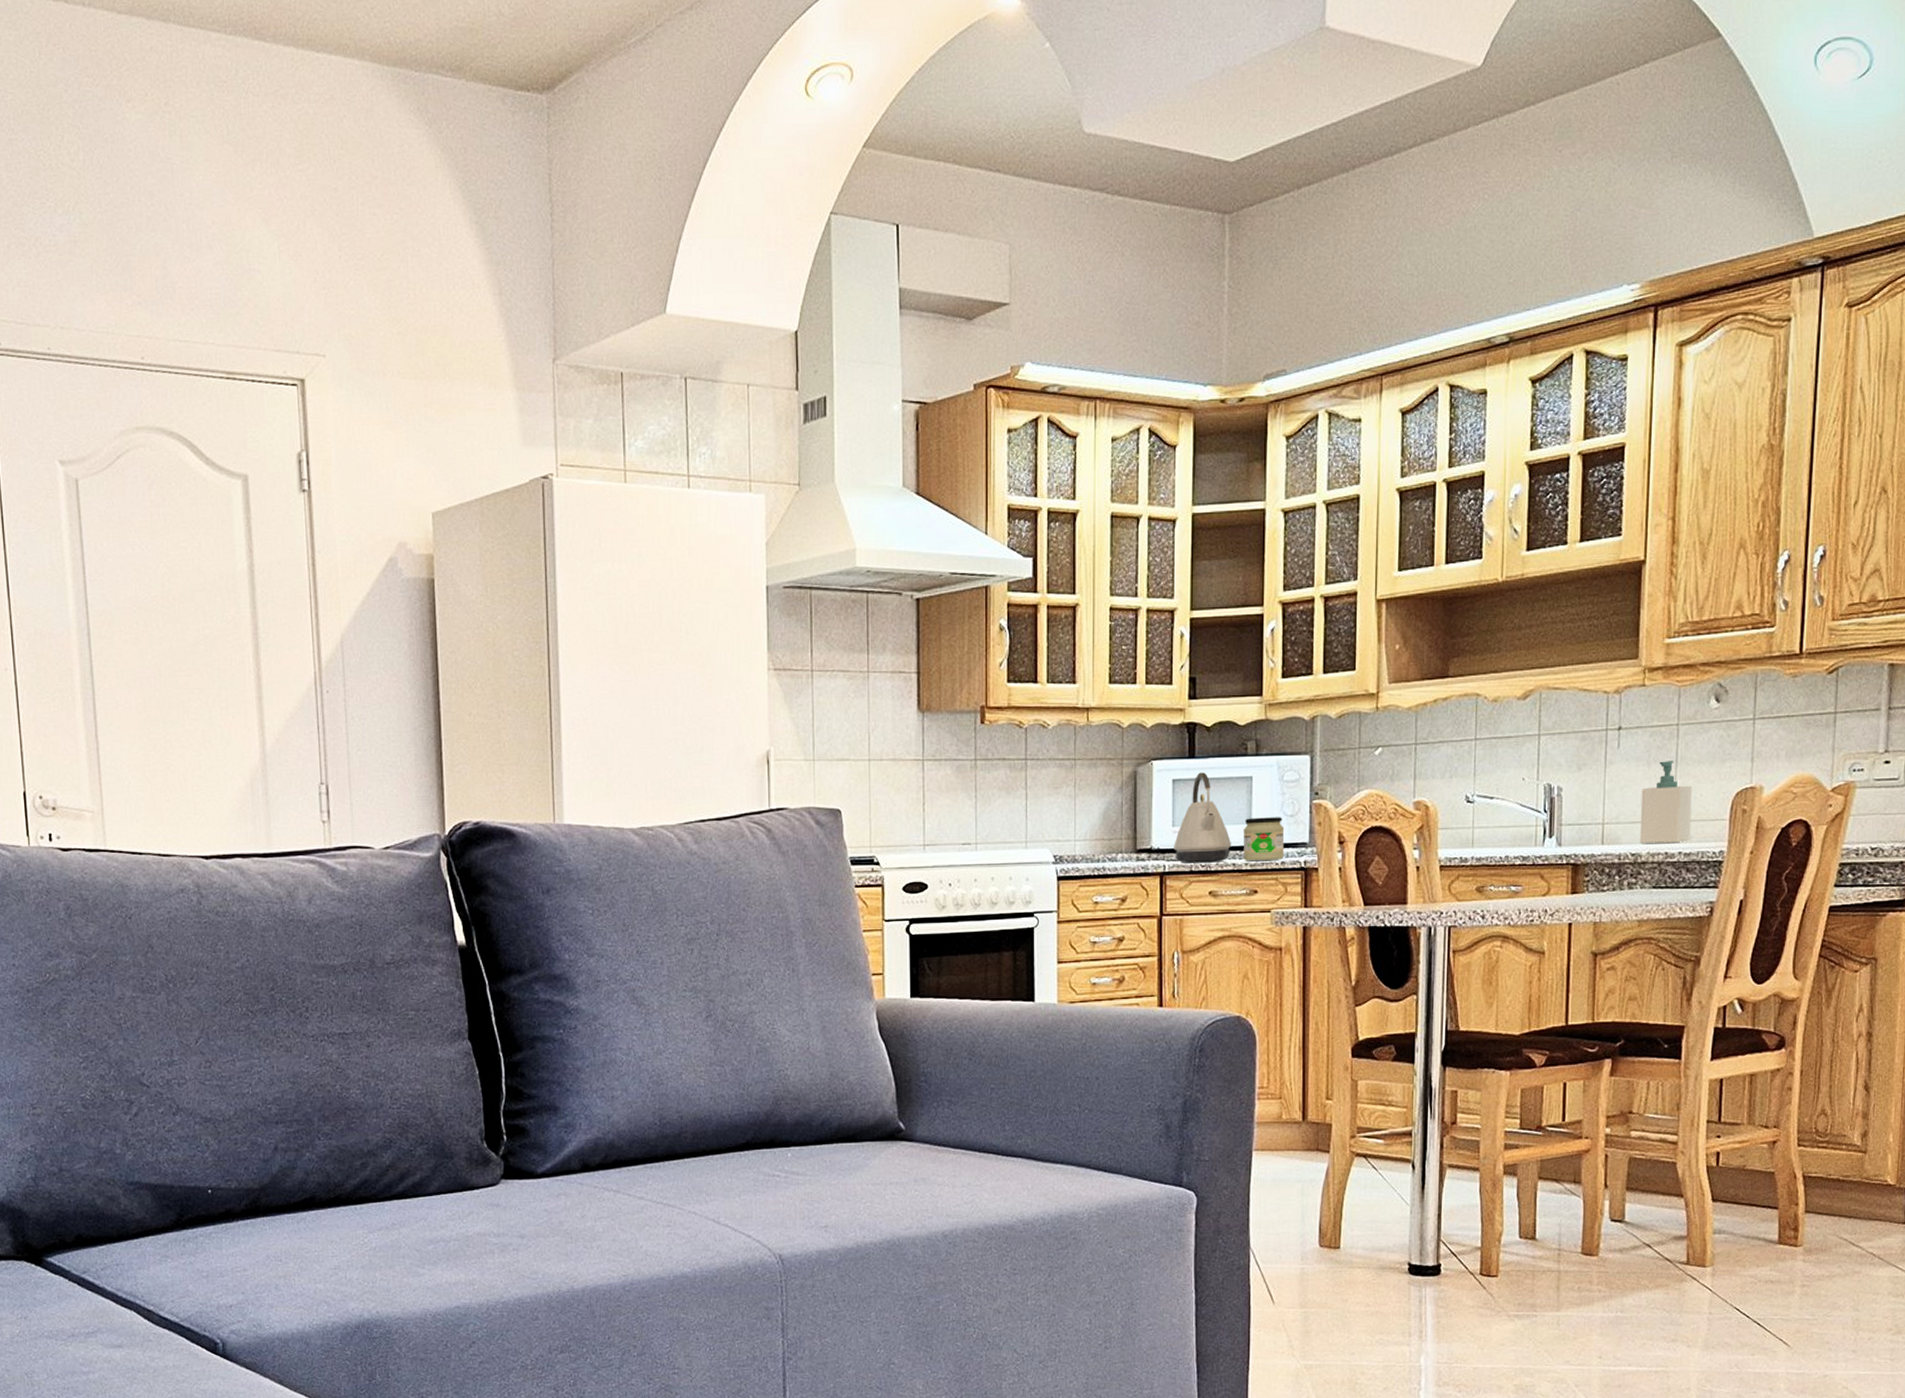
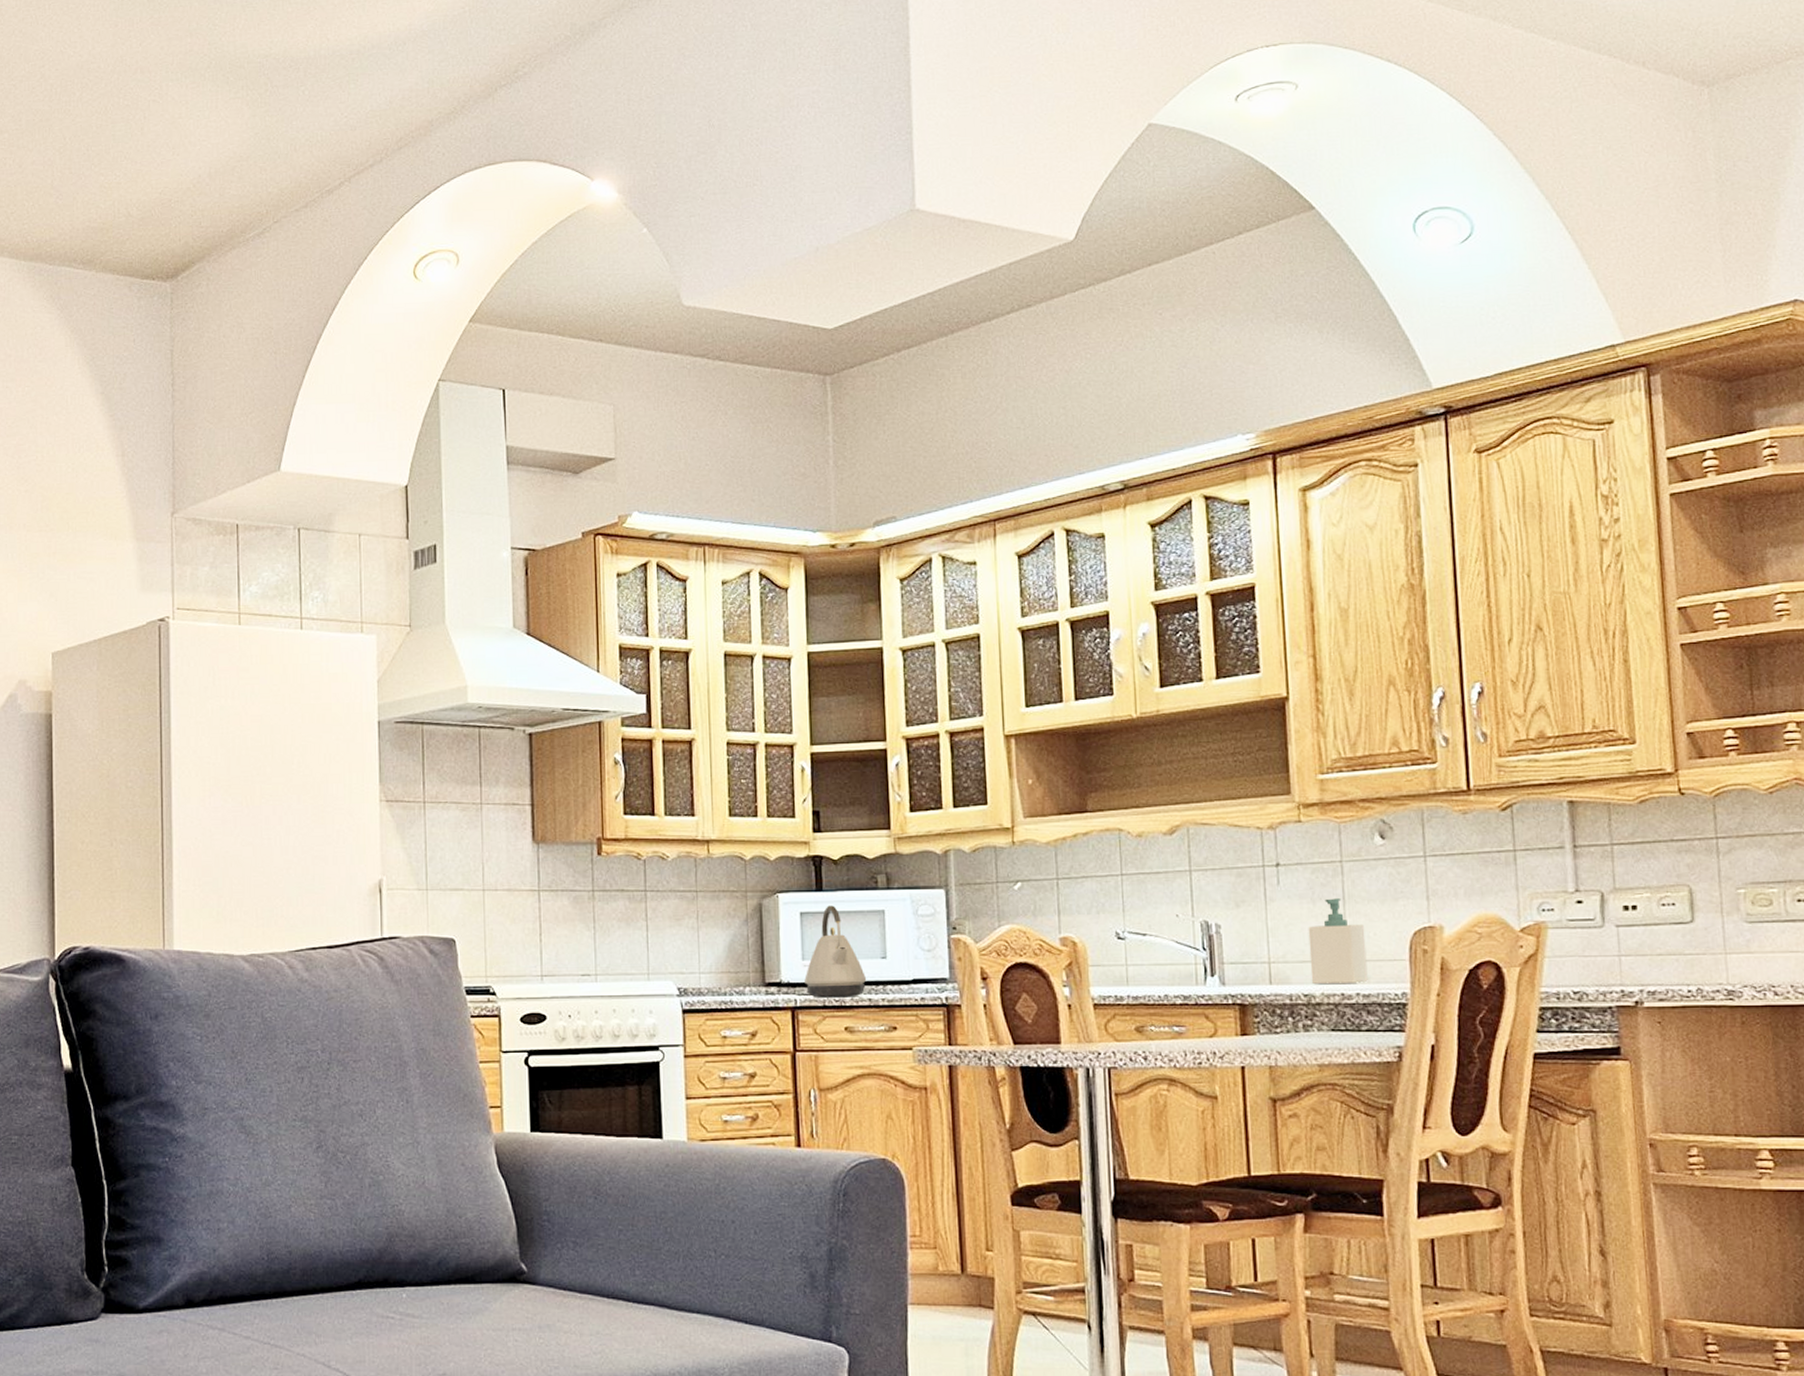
jar: present [1243,817,1285,862] -> none [877,952,924,997]

